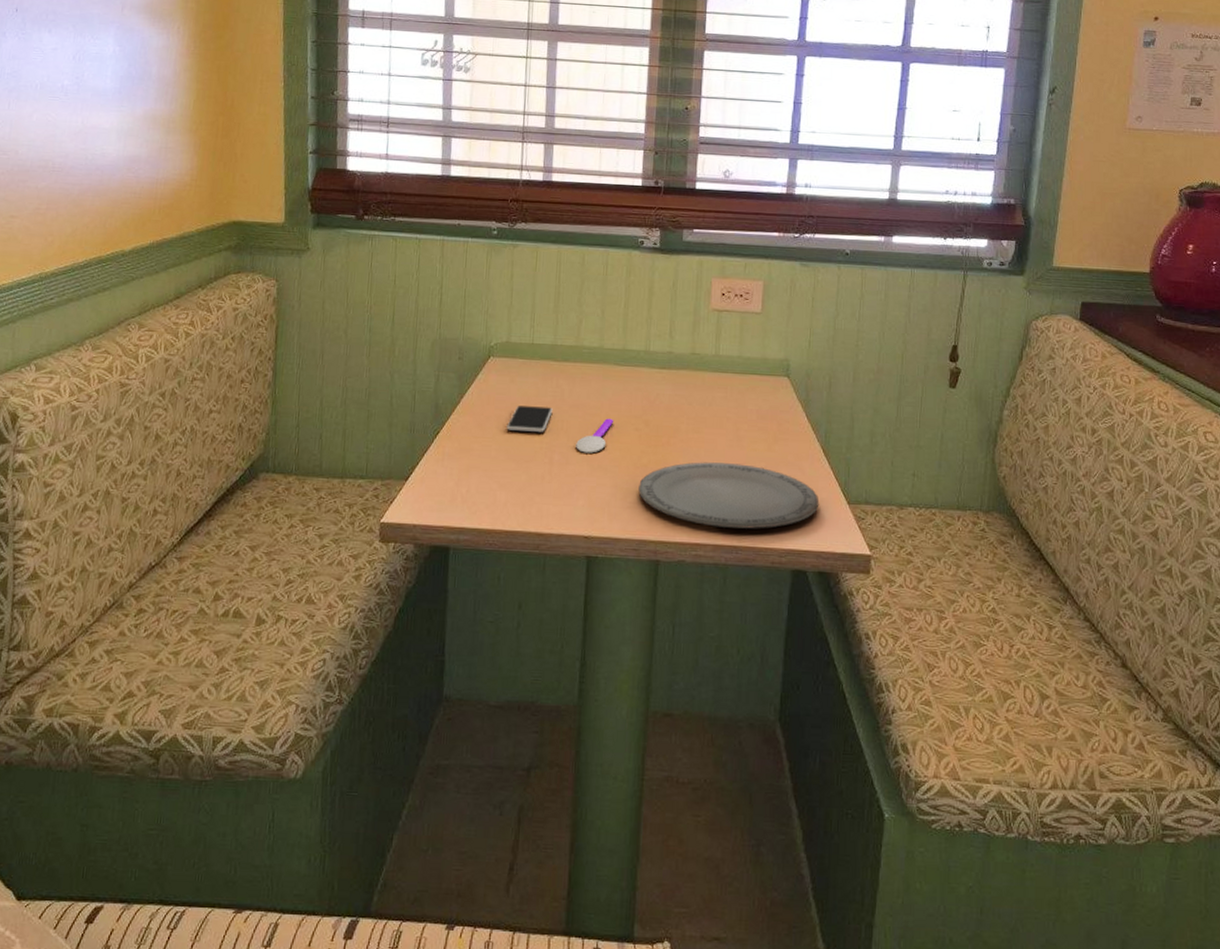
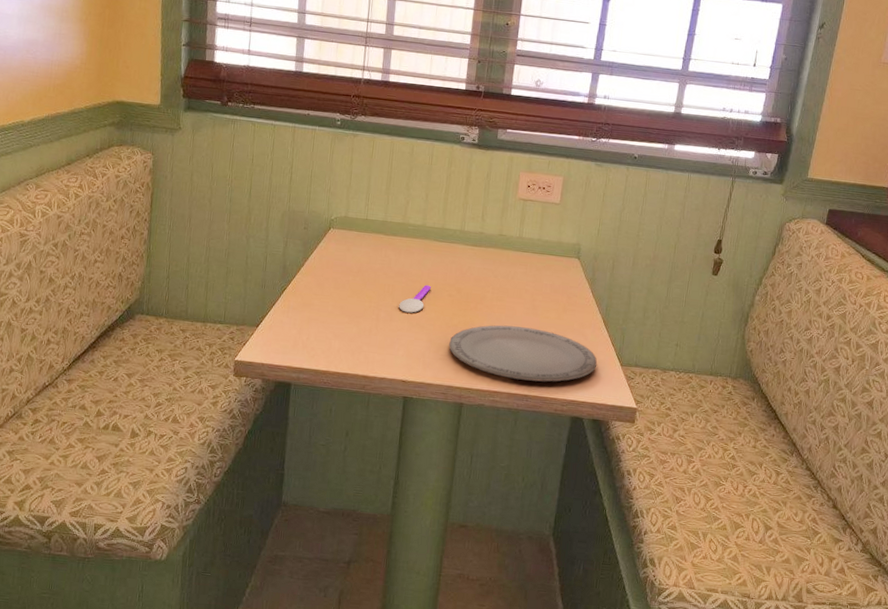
smartphone: present [506,406,553,433] -> none [342,270,381,294]

